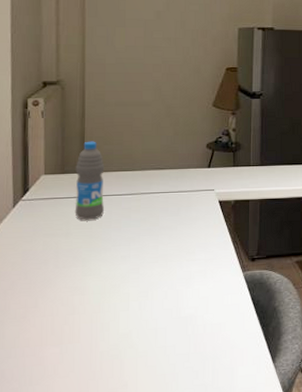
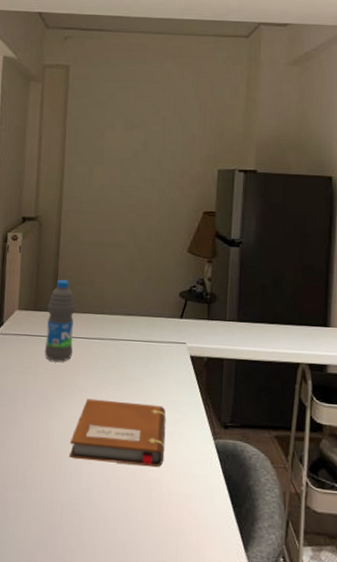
notebook: none [106,249,199,309] -> present [69,398,166,467]

